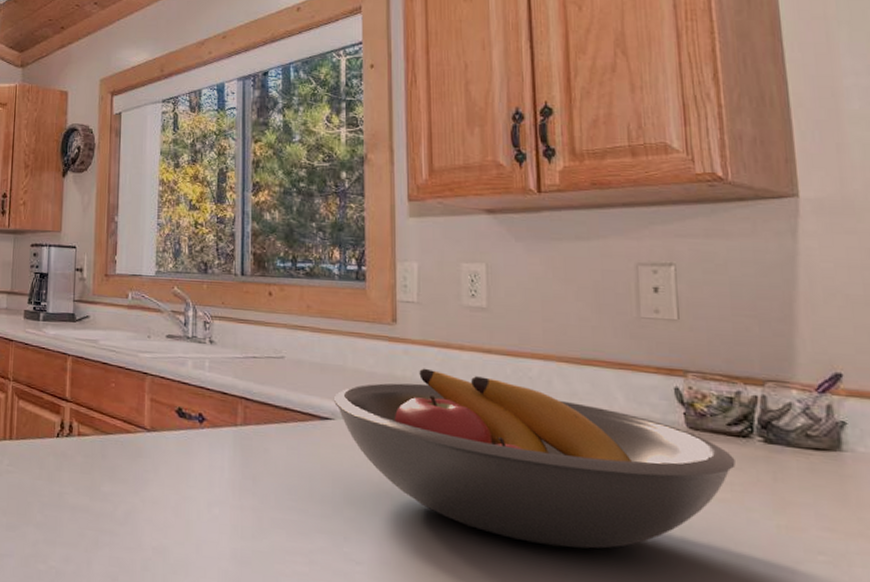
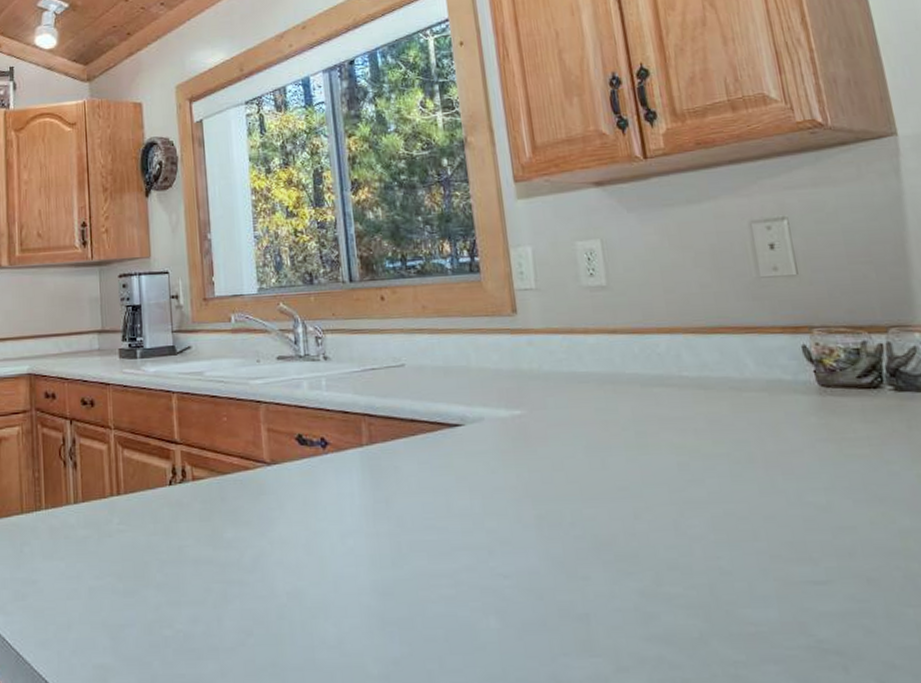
fruit bowl: present [333,368,736,549] -> none [460,358,871,529]

